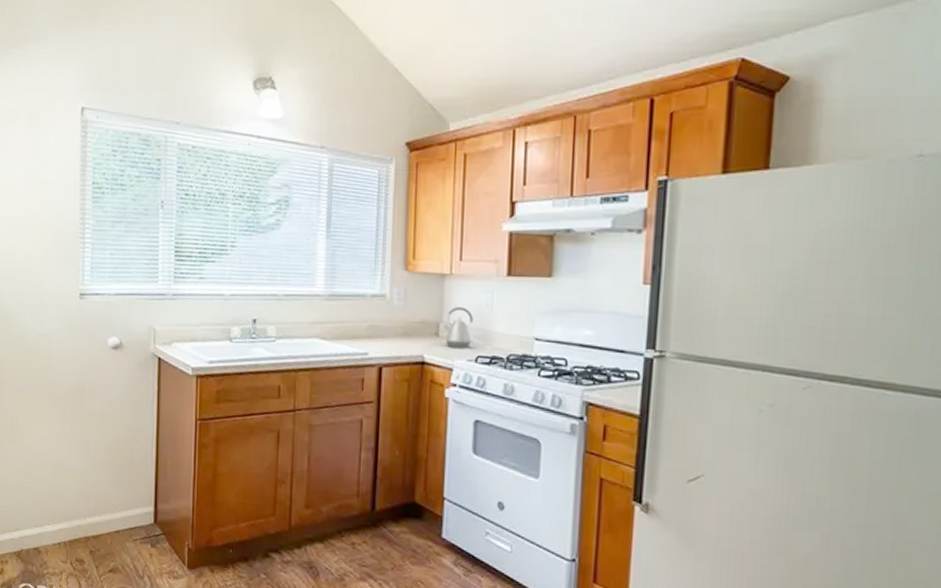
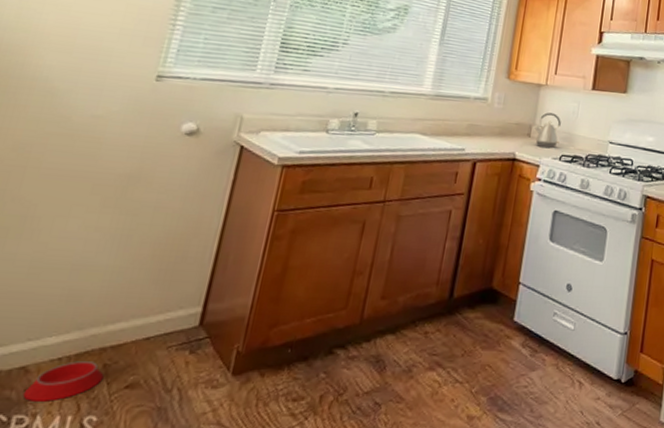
pet bowl: none [40,546,92,578] -> present [22,361,104,402]

